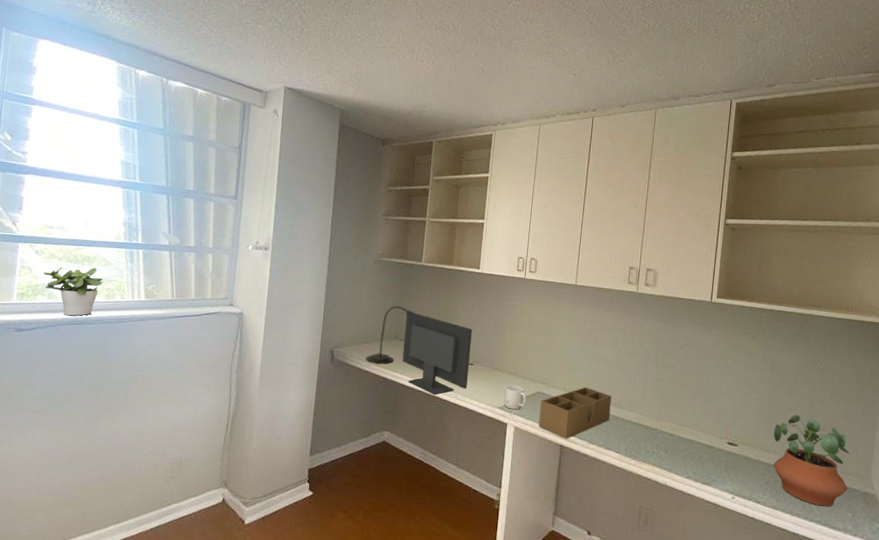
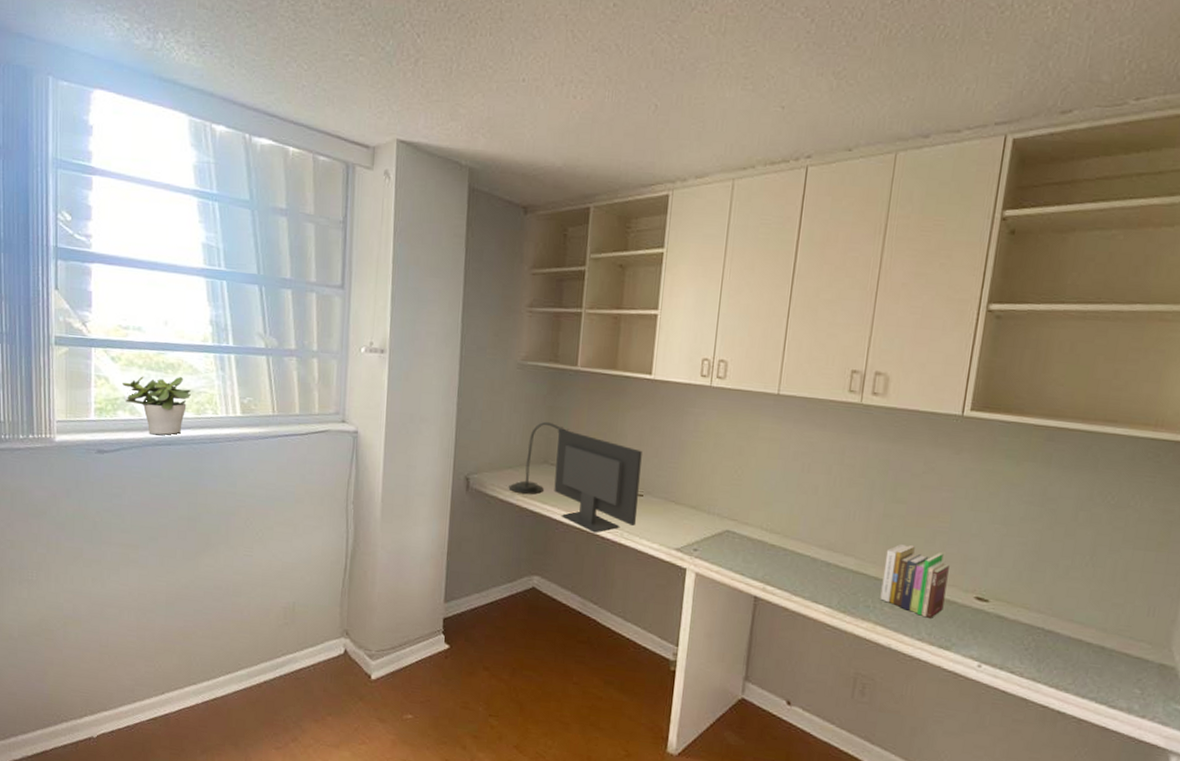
mug: present [504,385,527,410] -> none [682,521,712,552]
desk organizer: present [539,387,612,439] -> none [726,525,823,589]
books: none [656,401,707,460] -> present [880,543,950,618]
potted plant: present [773,415,850,507] -> none [1036,564,1144,681]

